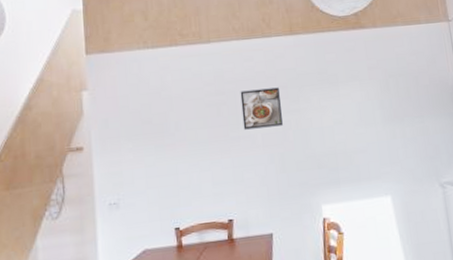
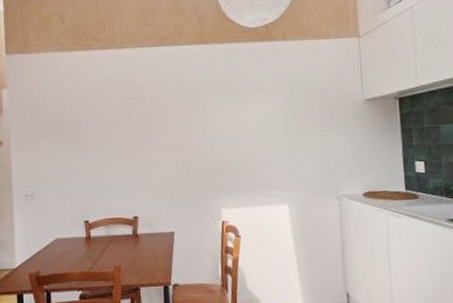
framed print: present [240,87,283,130] -> none [149,95,189,134]

